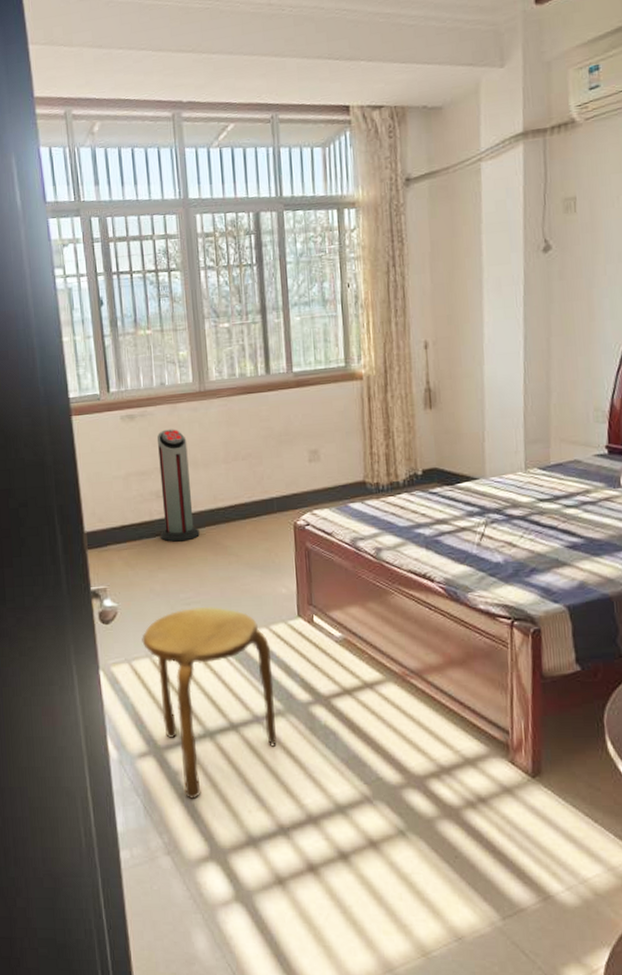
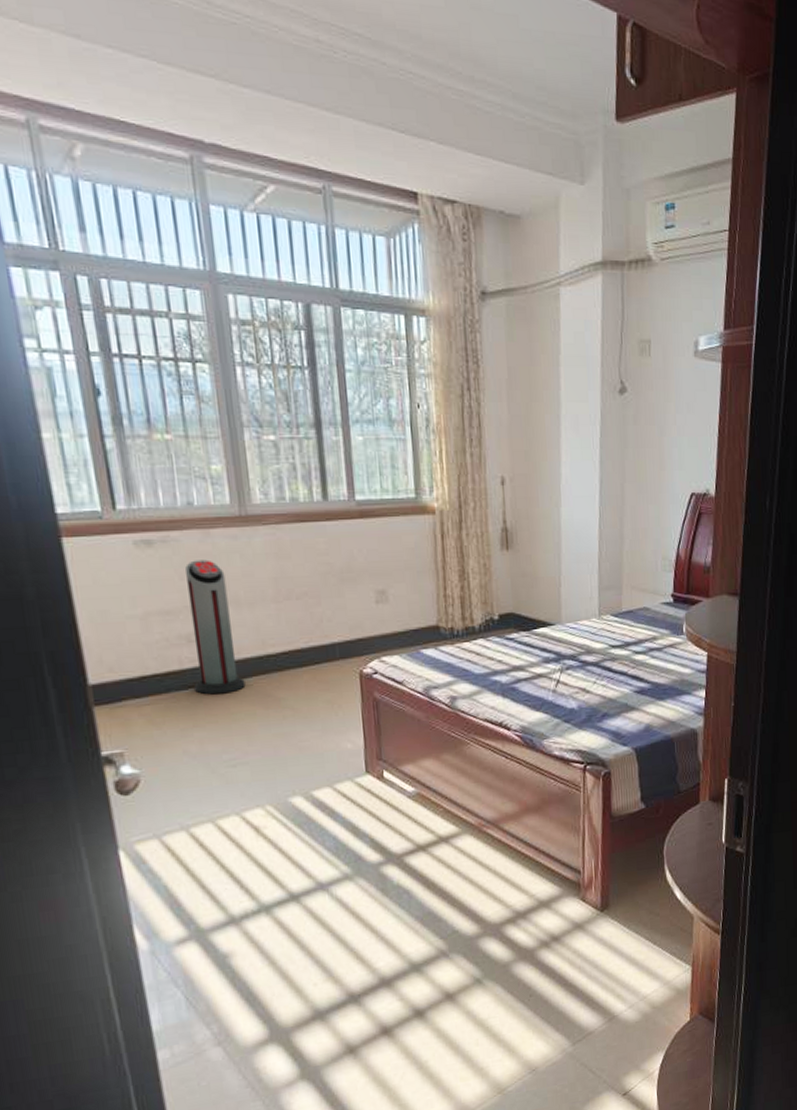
stool: present [142,606,277,799] -> none [174,767,344,981]

